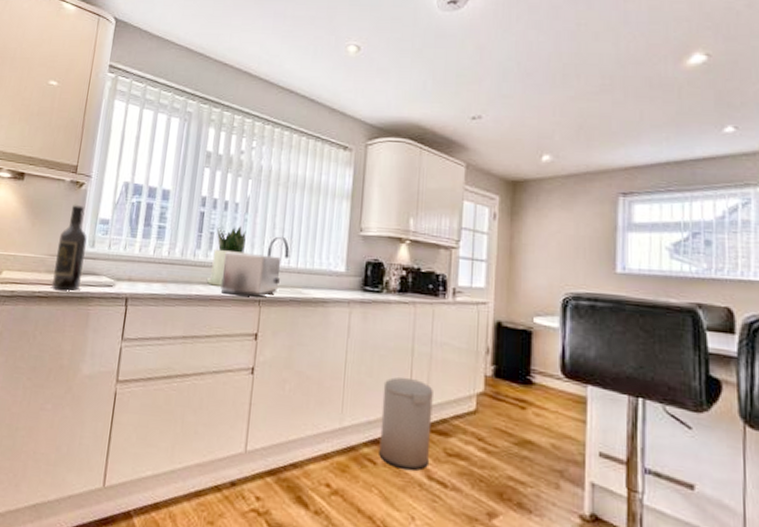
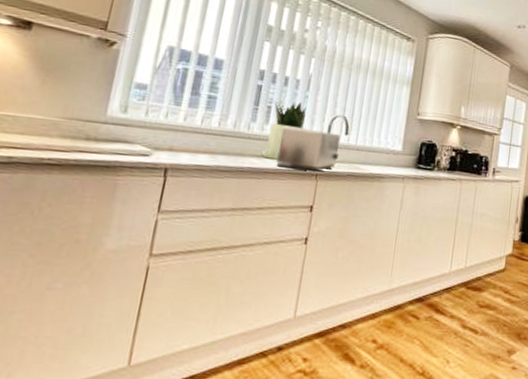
wine bottle: present [51,205,87,291] -> none [66,65,118,159]
pedal bin: present [379,377,433,471] -> none [422,244,472,323]

